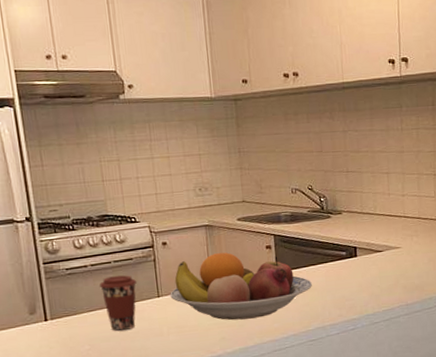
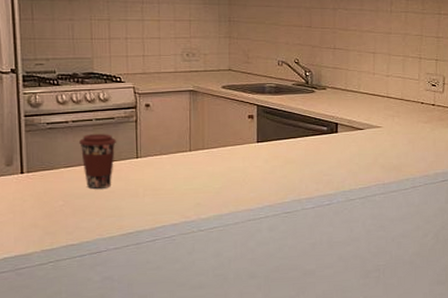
fruit bowl: present [170,252,312,321] -> none [149,119,291,187]

